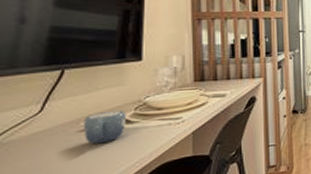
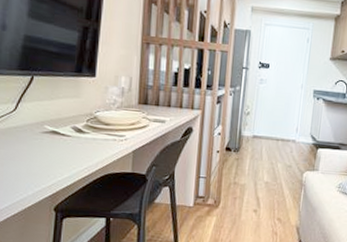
mug: present [83,110,126,144] -> none [45,119,79,147]

